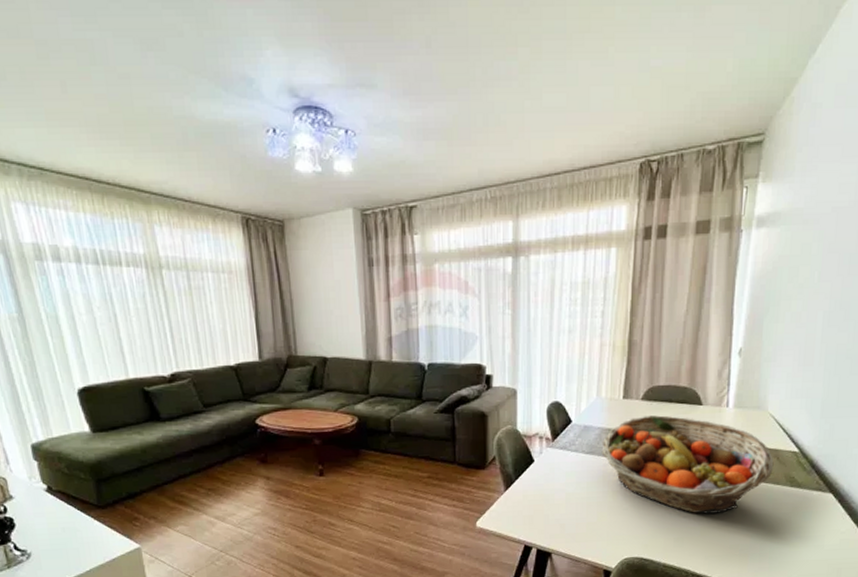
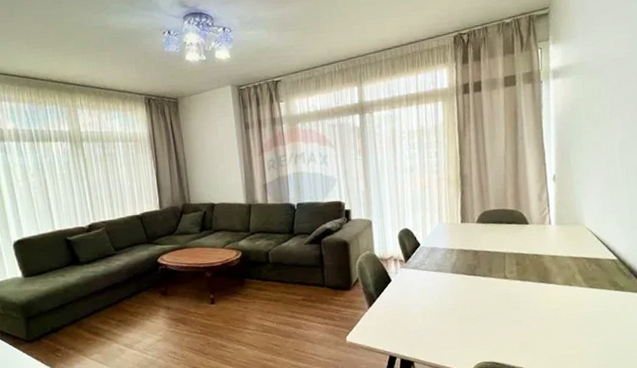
fruit basket: present [601,415,774,514] -> none [447,235,598,319]

